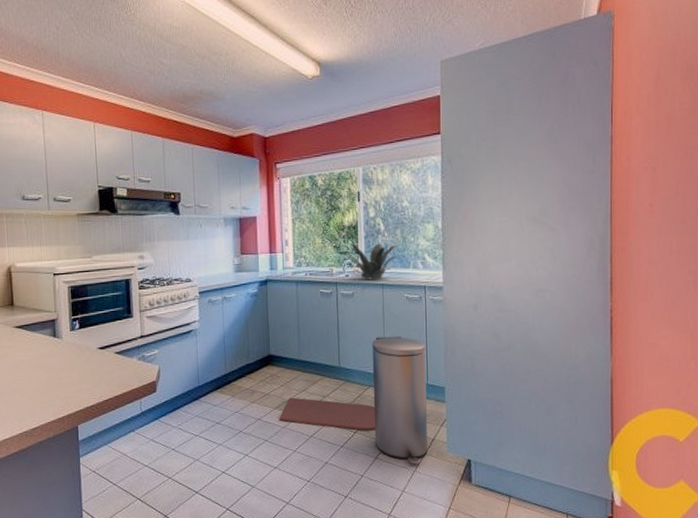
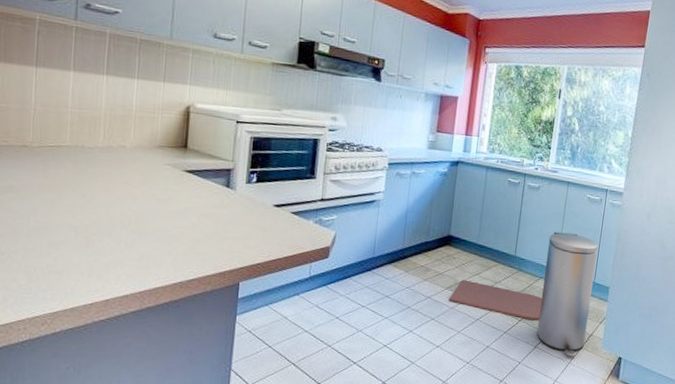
plant: present [346,242,397,280] -> none [539,137,588,178]

